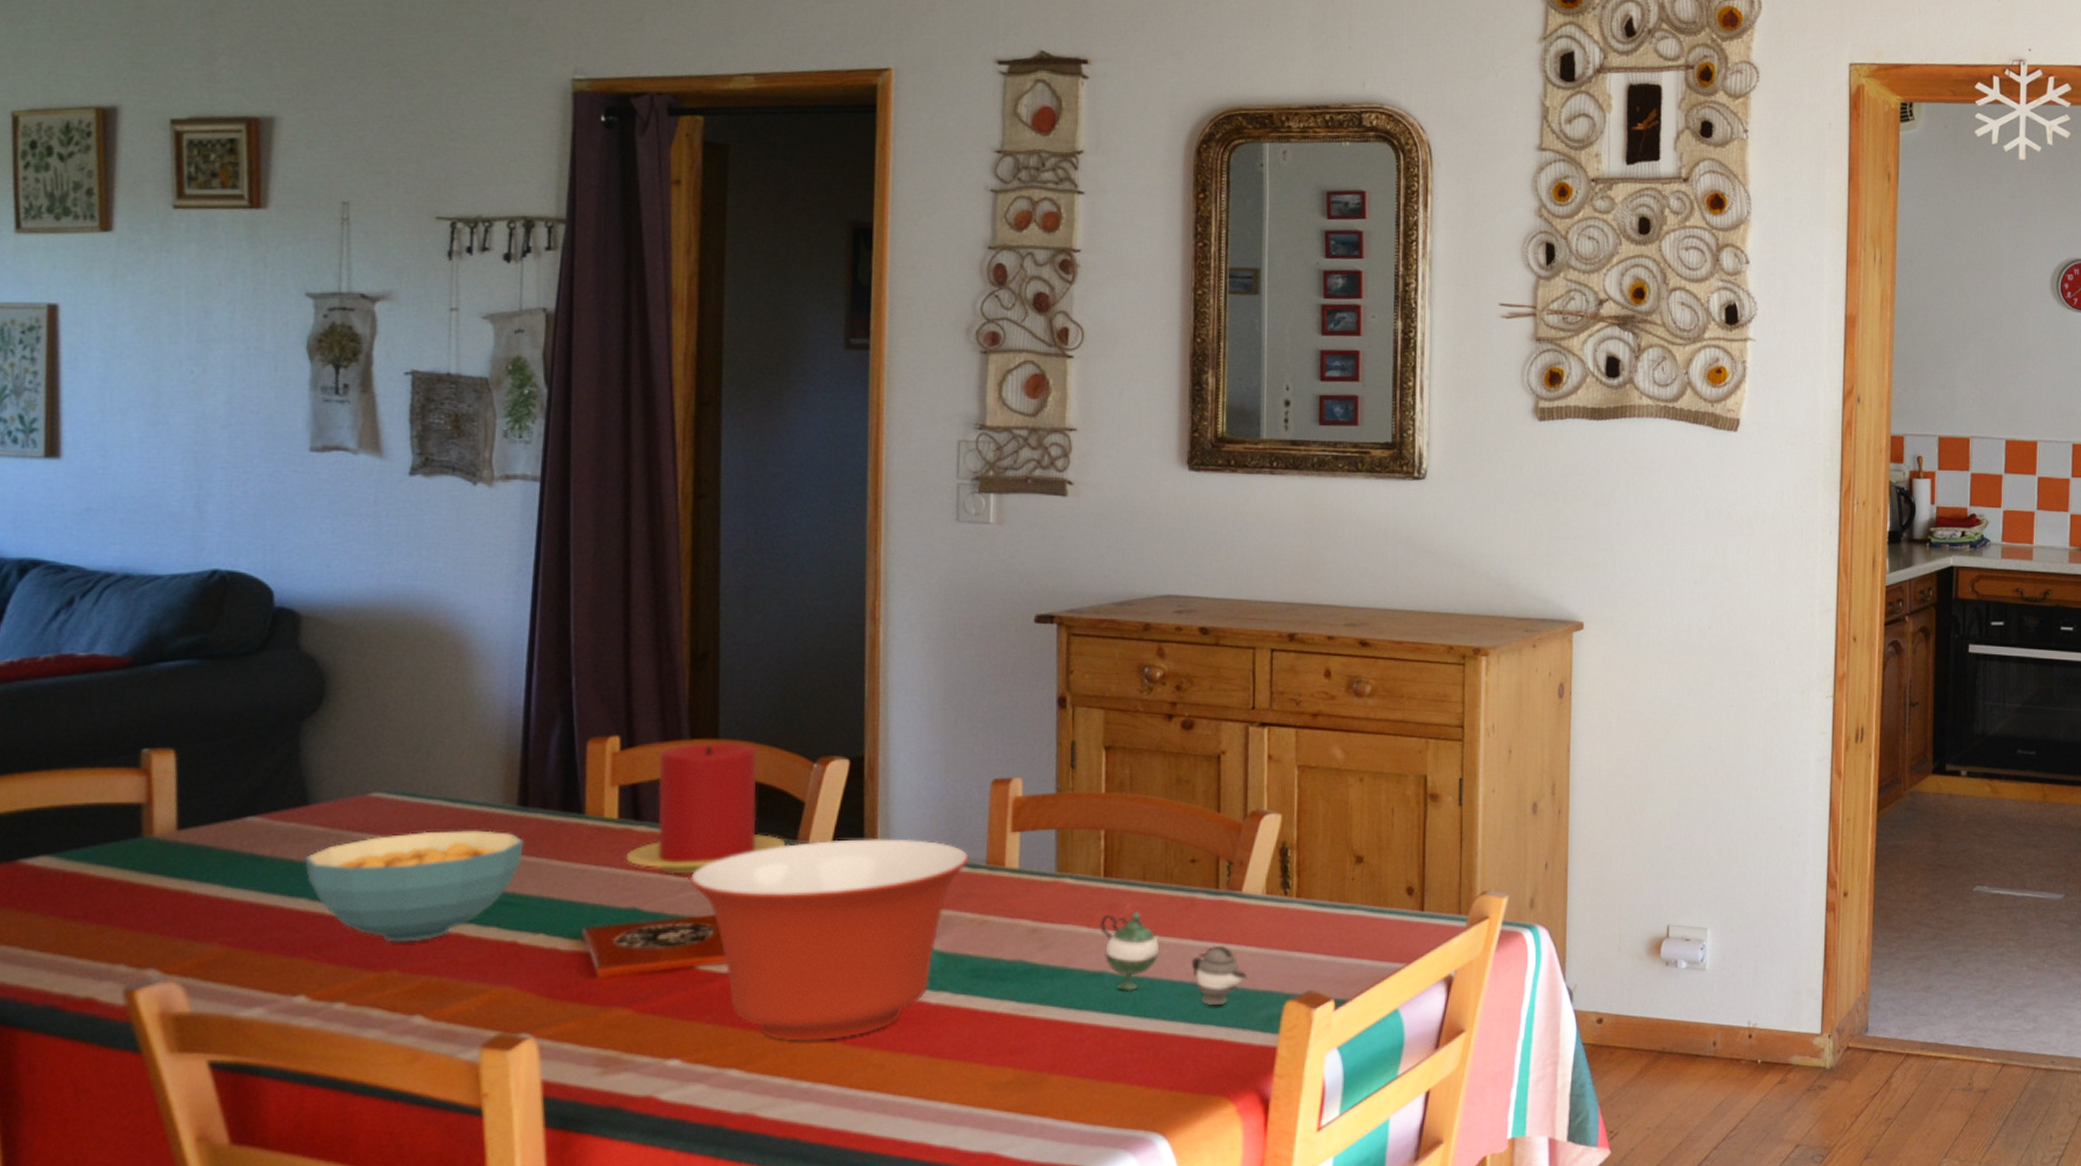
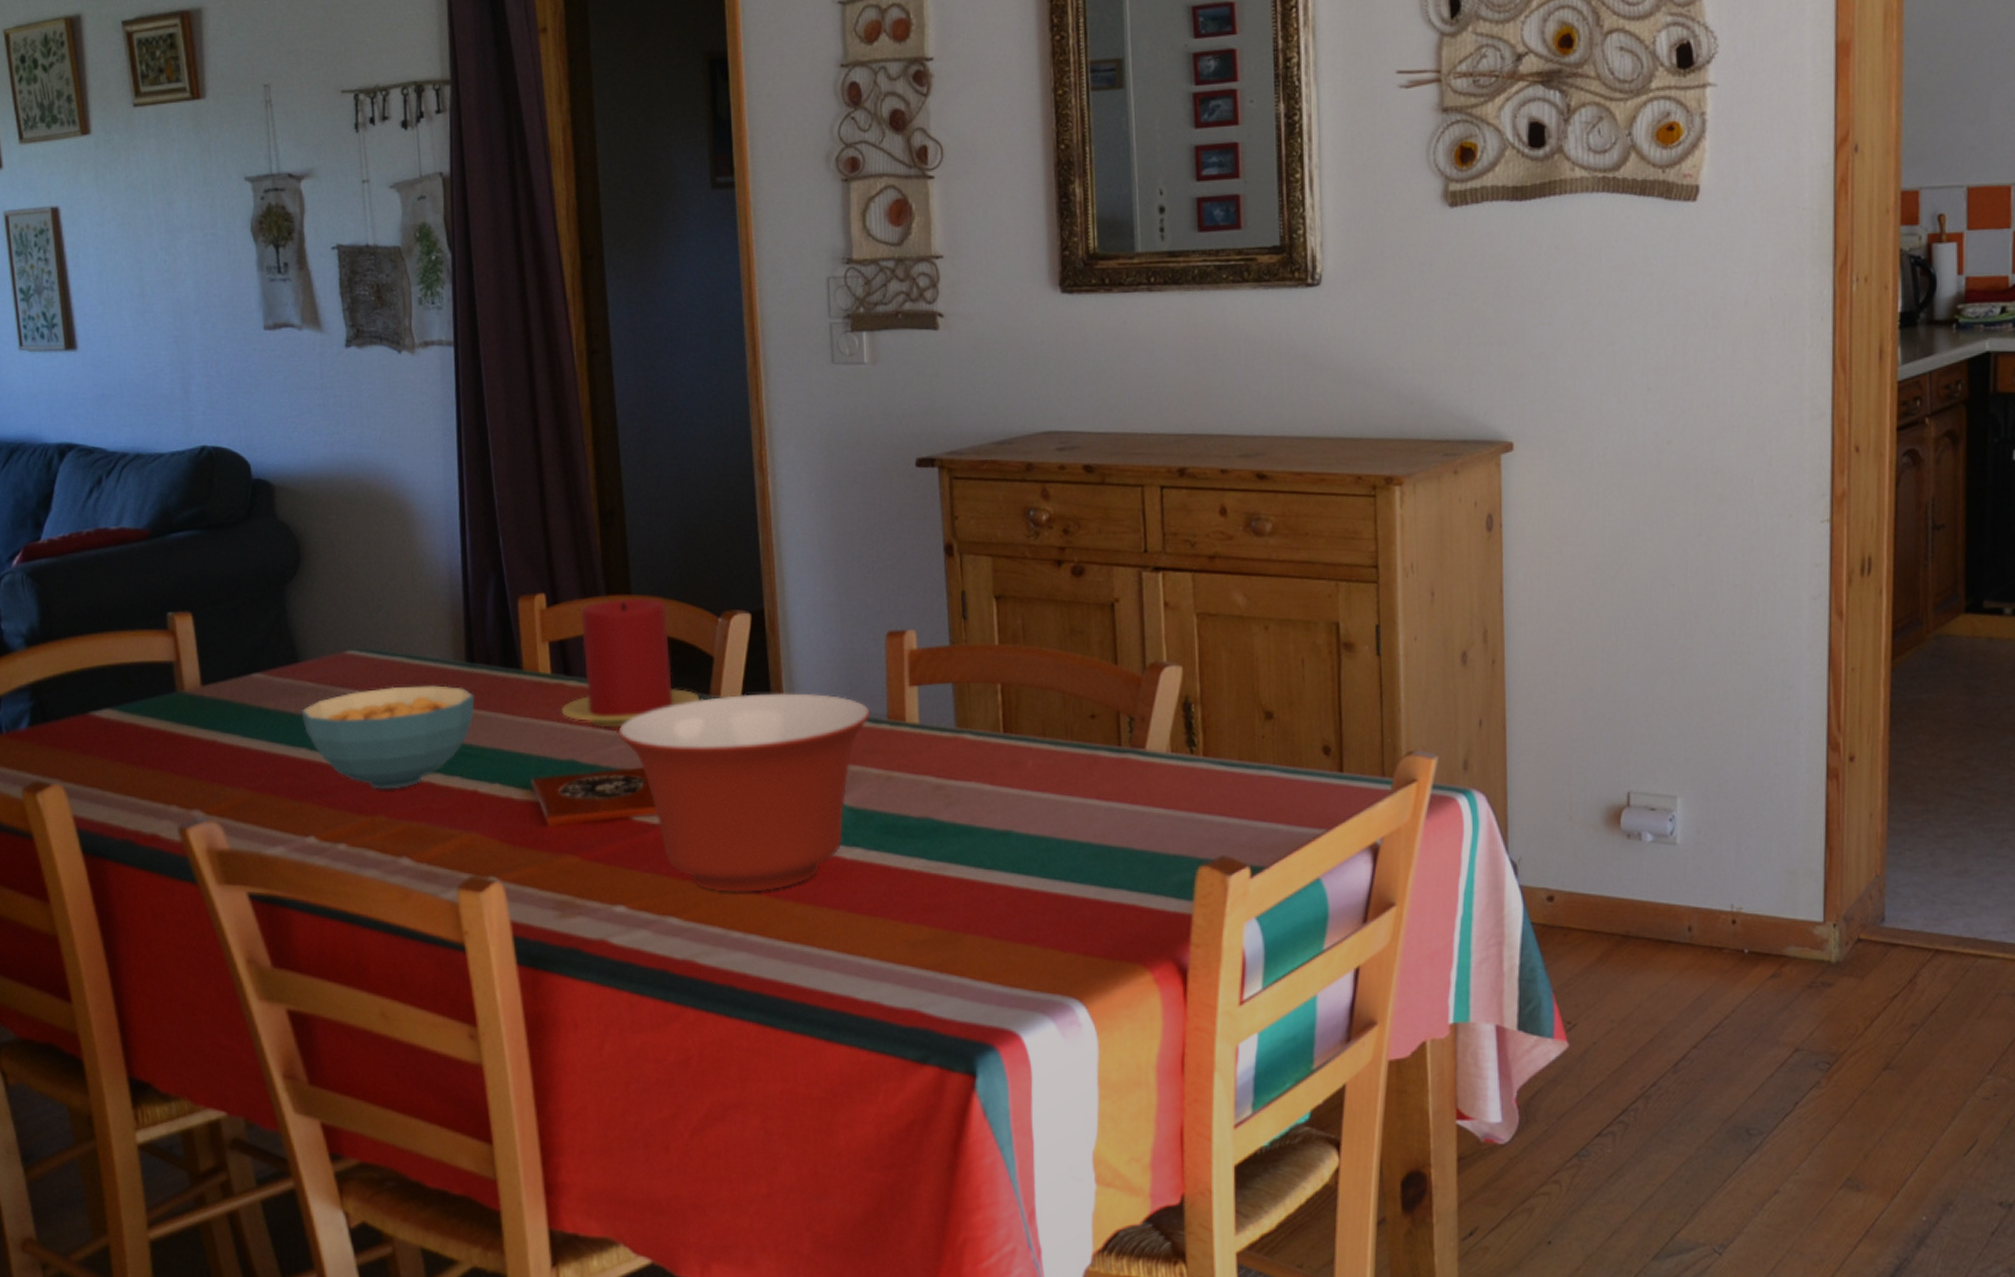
teapot: present [1099,911,1247,1006] -> none [1002,768,1156,870]

